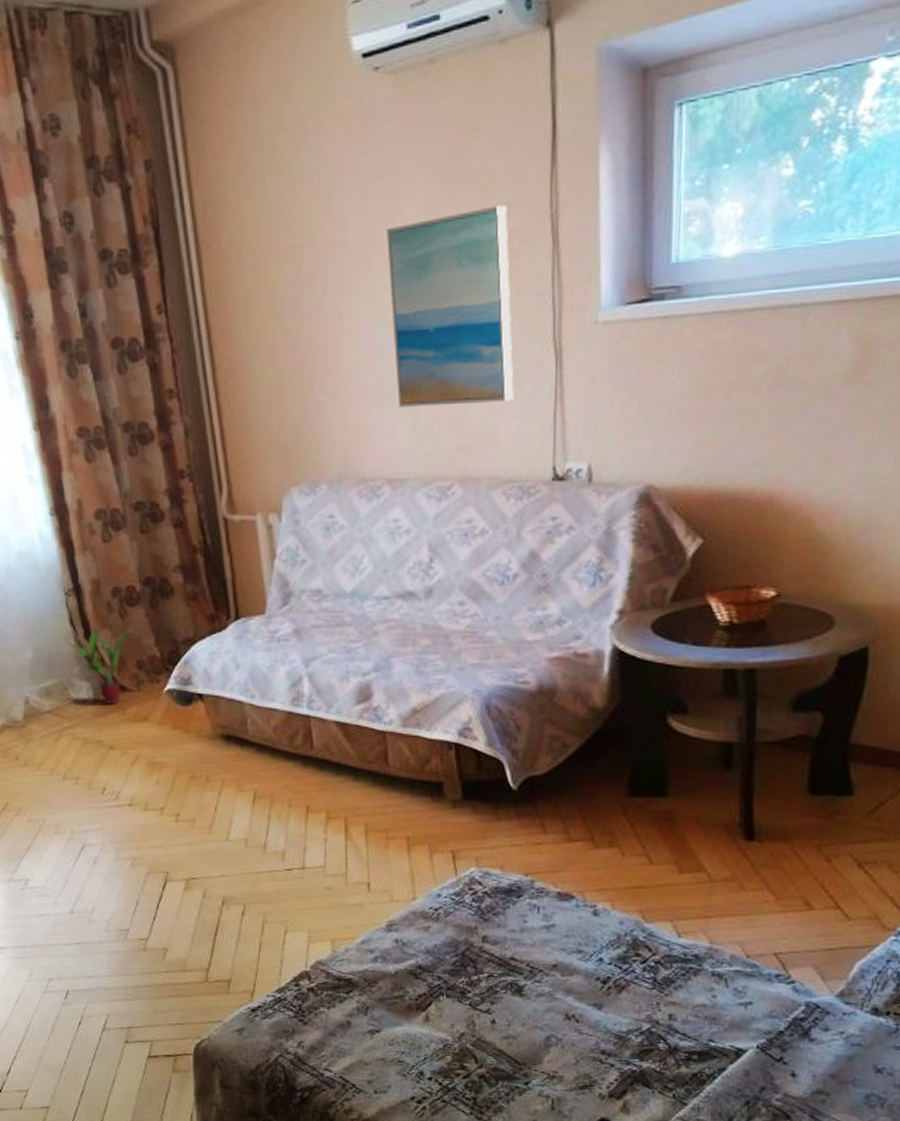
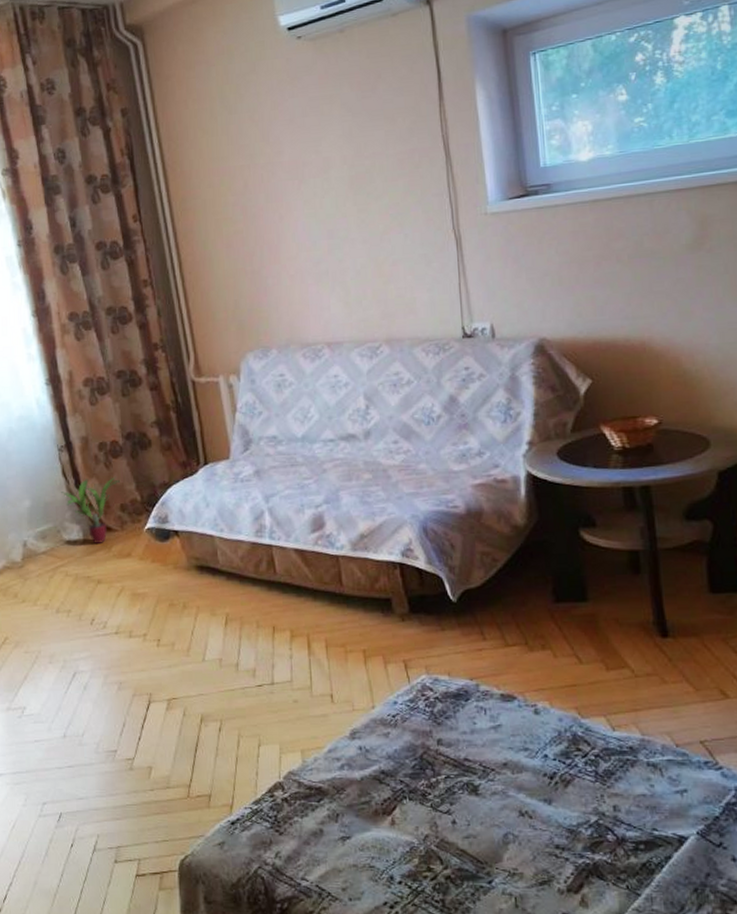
wall art: present [387,205,514,407] -> none [314,130,426,286]

